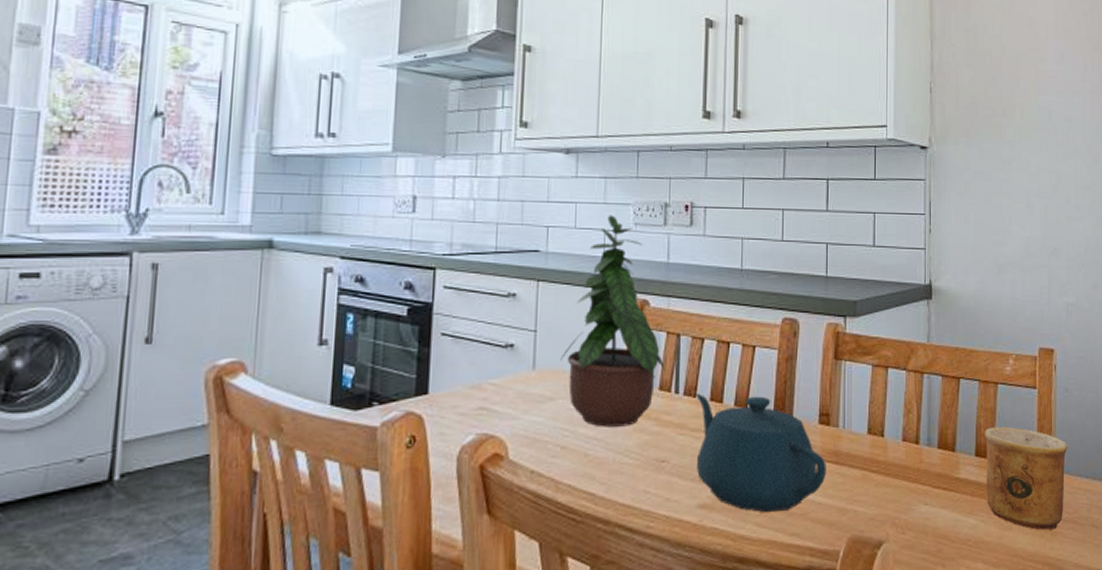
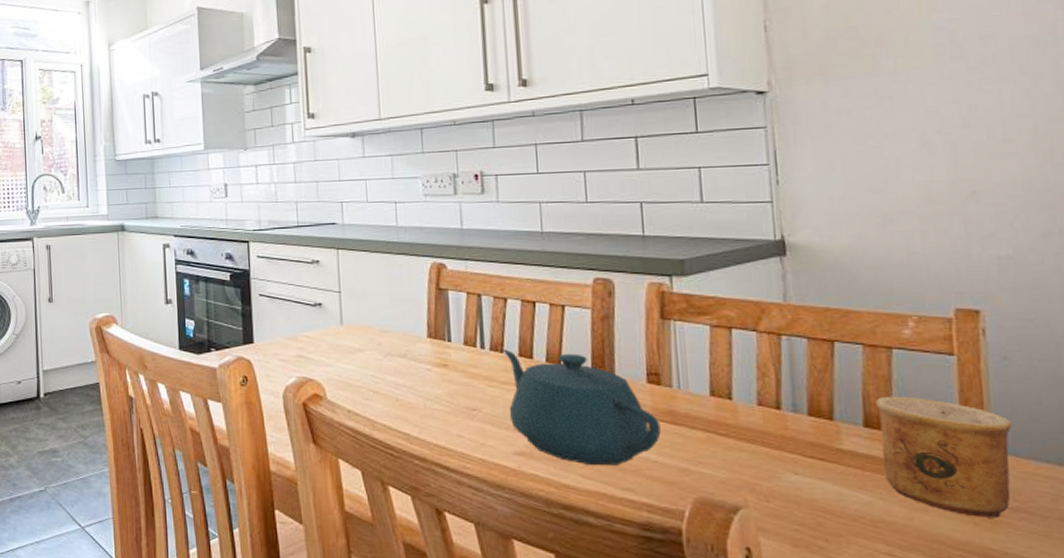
potted plant: present [560,215,665,427] -> none [365,188,469,377]

